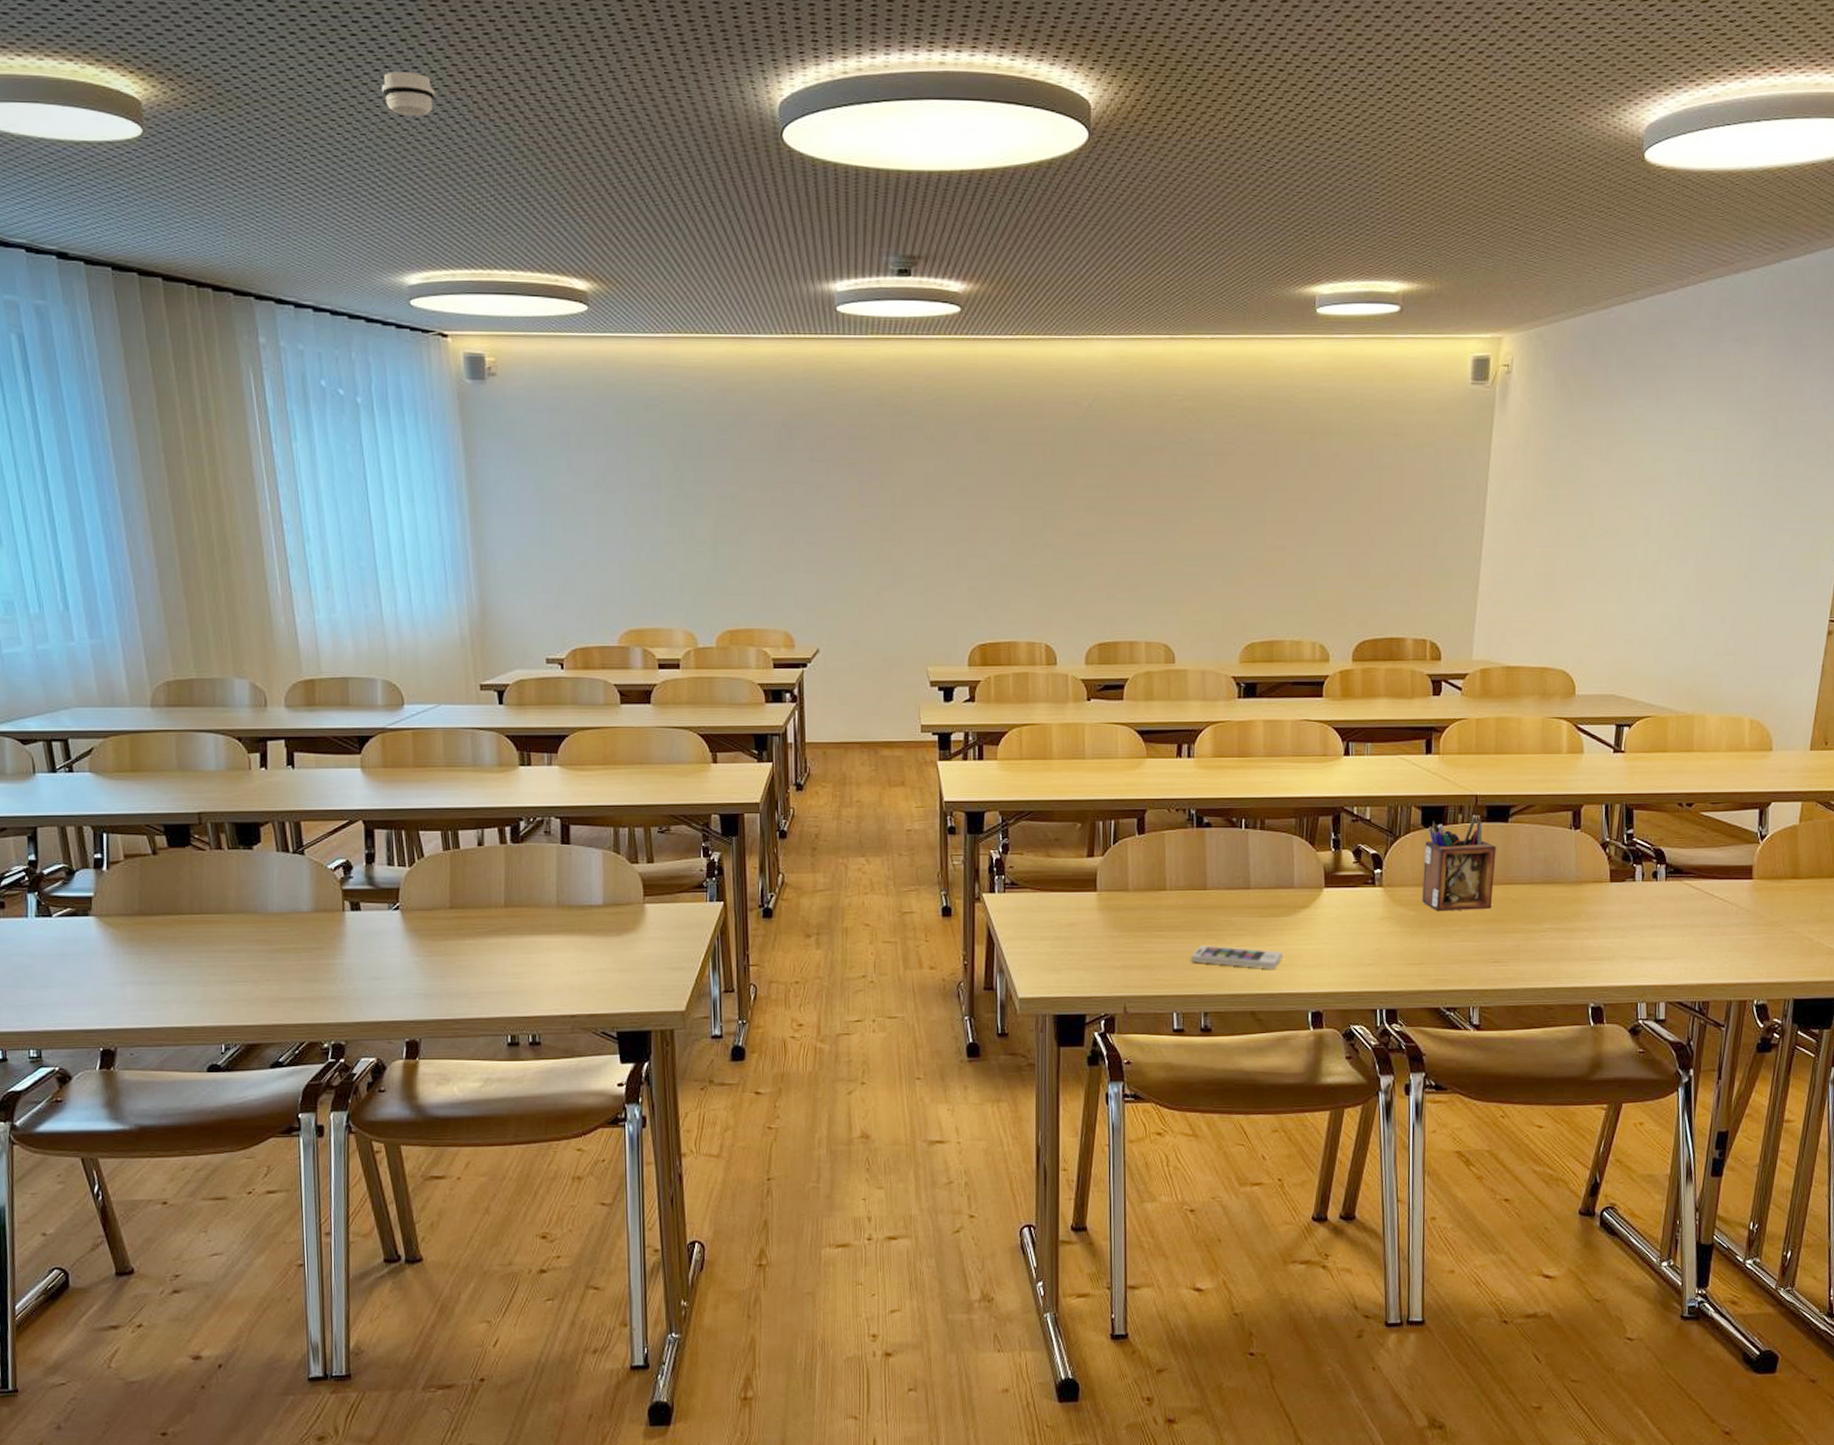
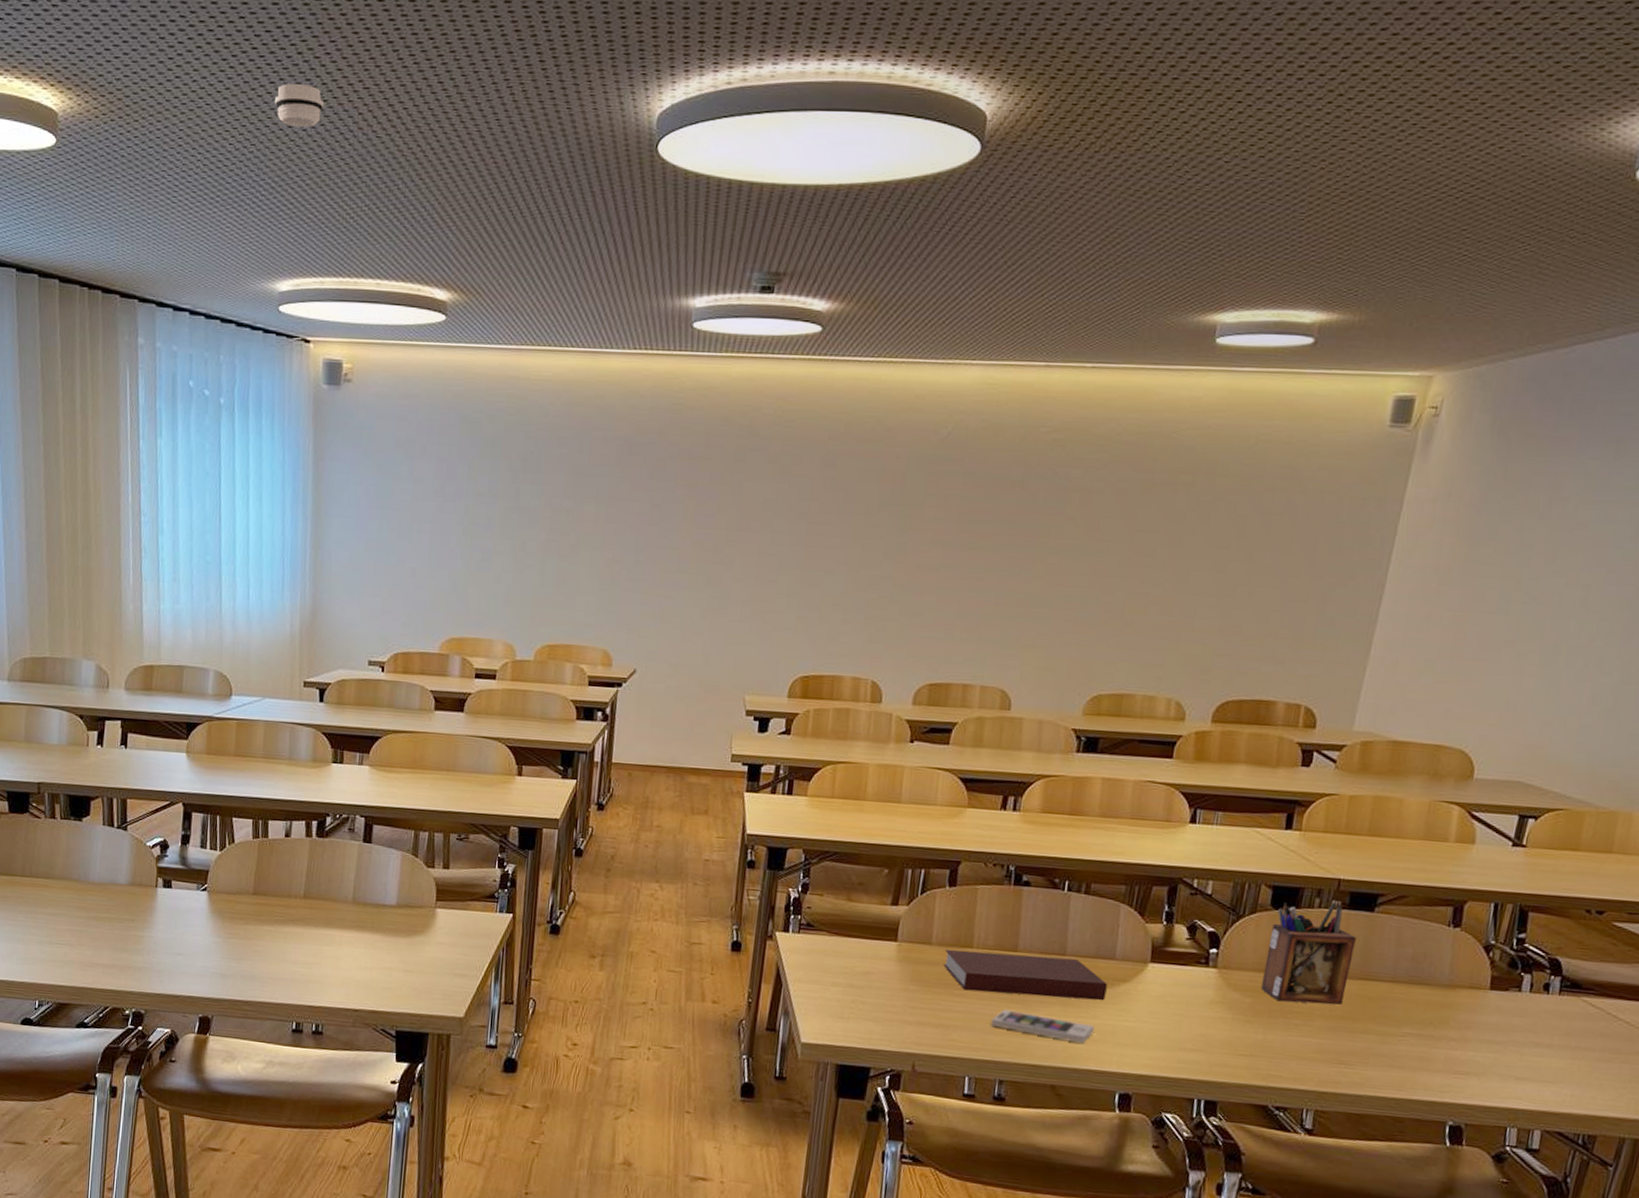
notebook: none [1142,892,1290,931] -> present [944,949,1107,1001]

